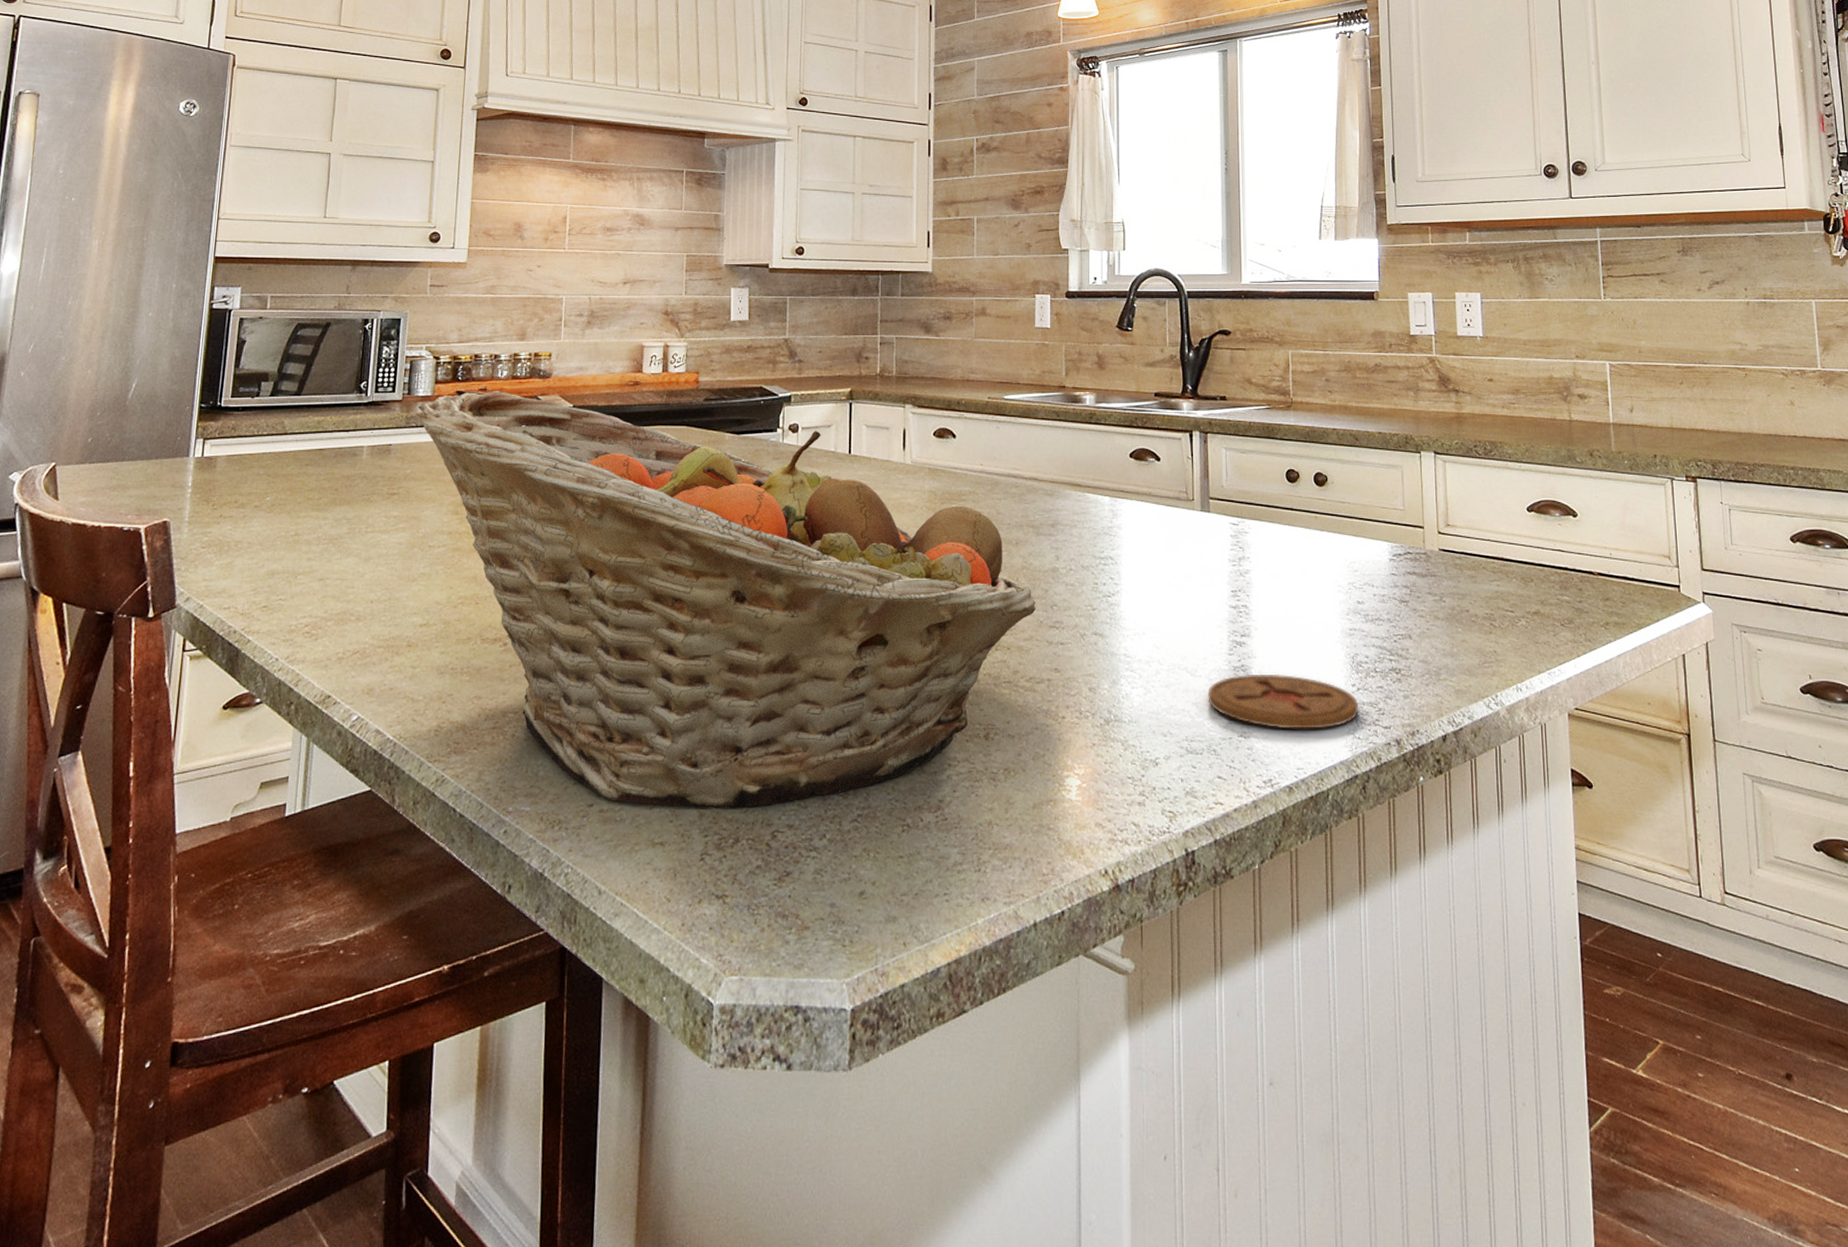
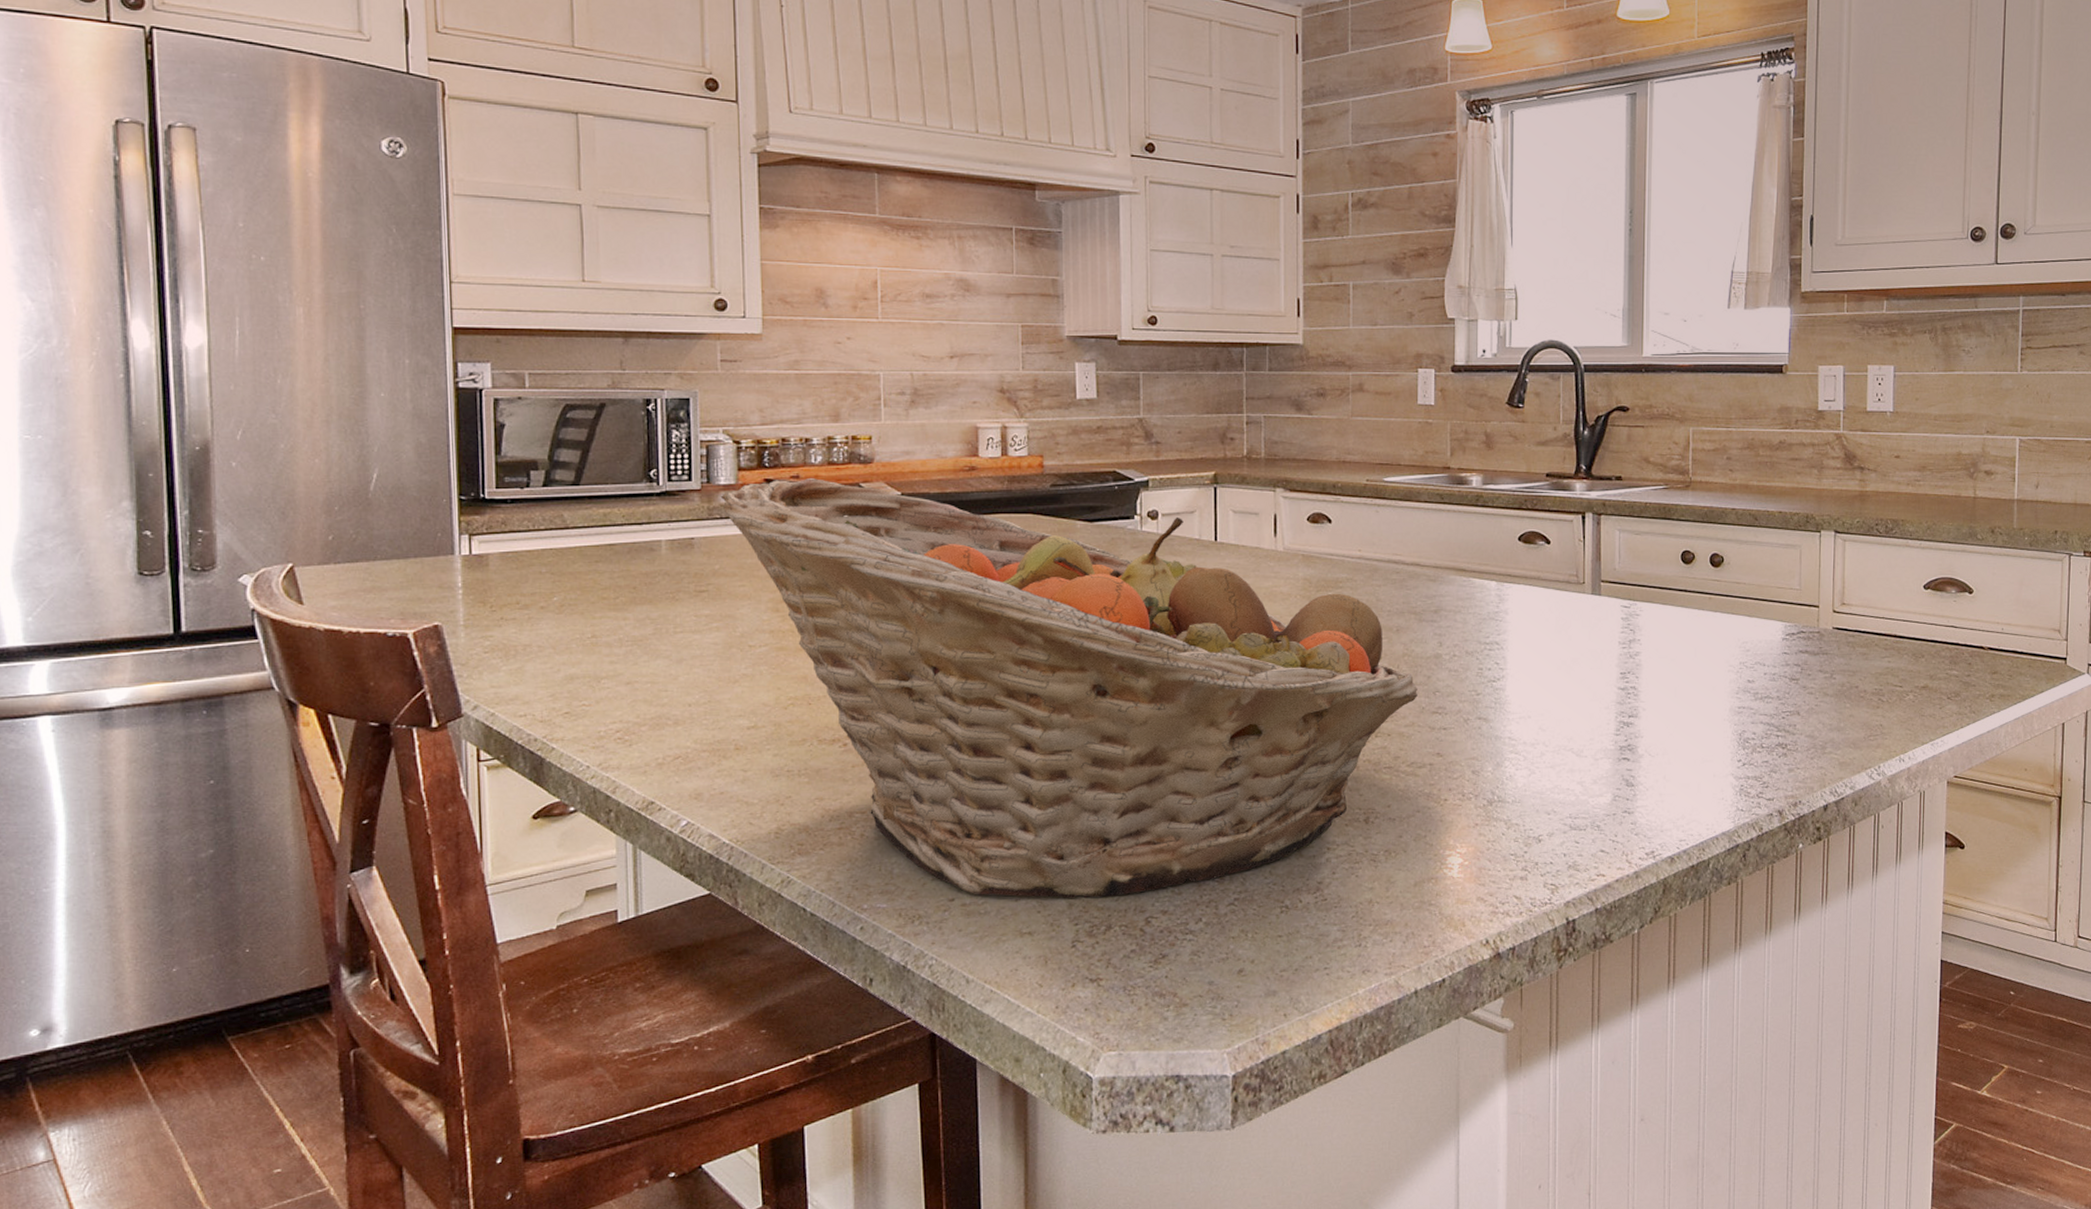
coaster: present [1207,673,1359,729] -> none [1593,752,1744,805]

